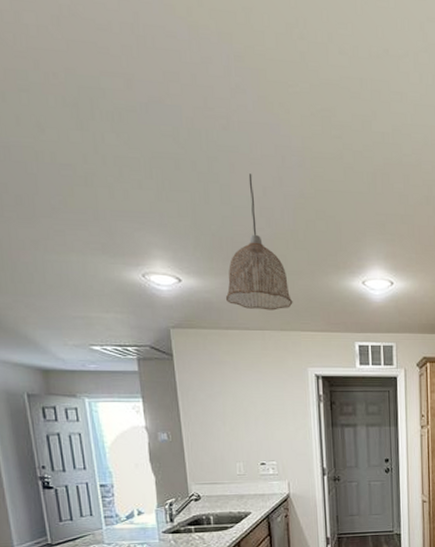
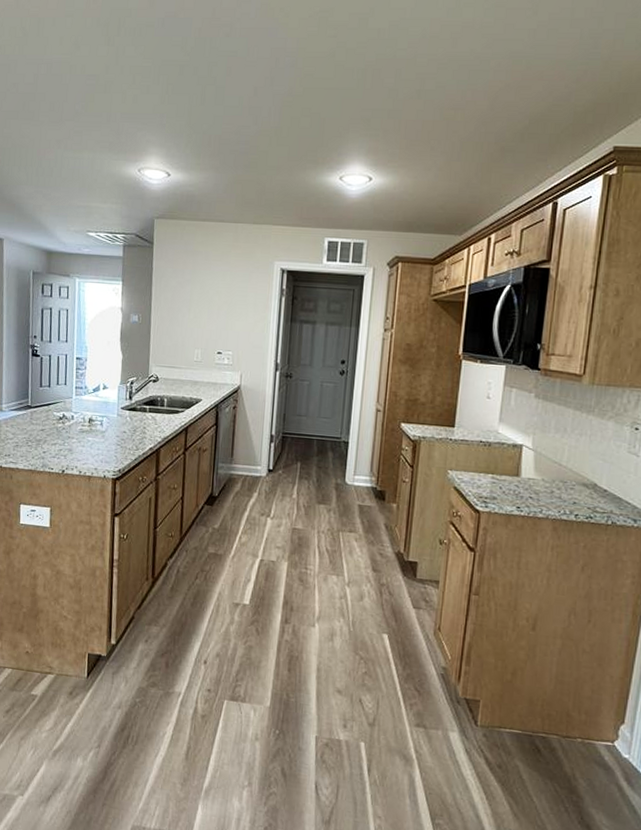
pendant lamp: present [225,173,293,311] -> none [206,75,269,204]

